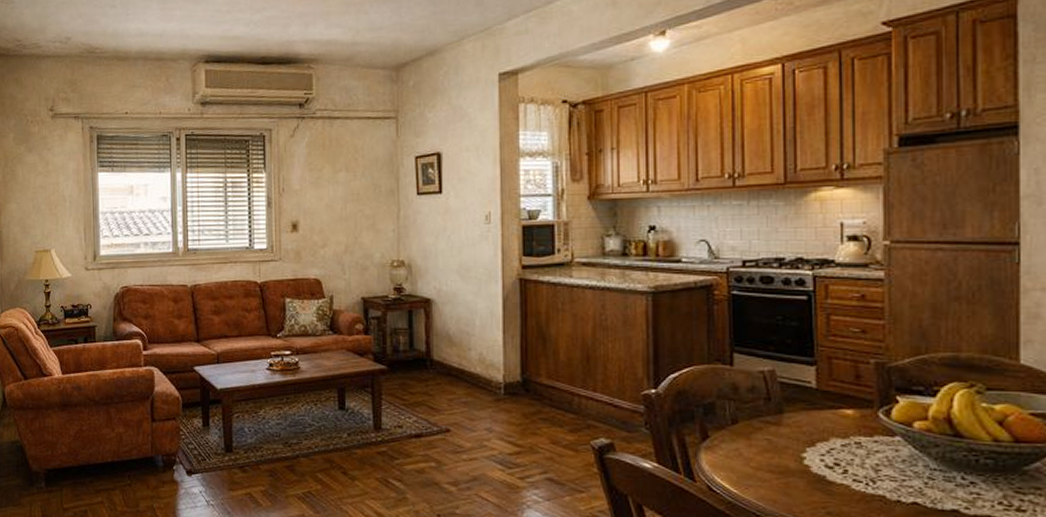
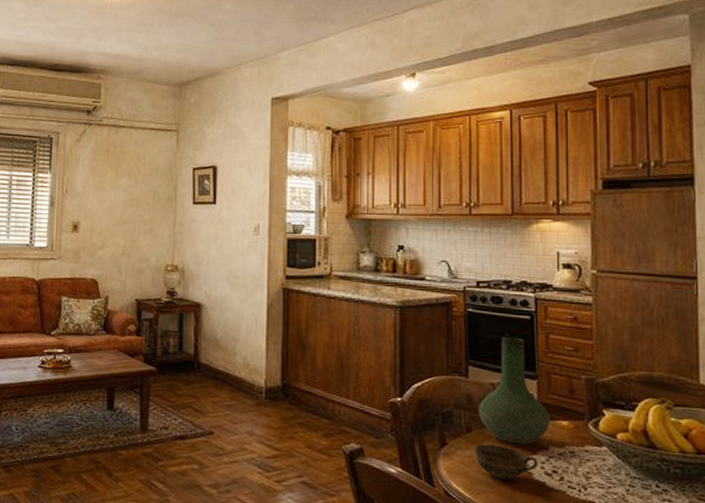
cup: none [741,436,817,474] -> present [474,444,539,481]
vase: none [746,319,832,437] -> present [478,336,550,445]

